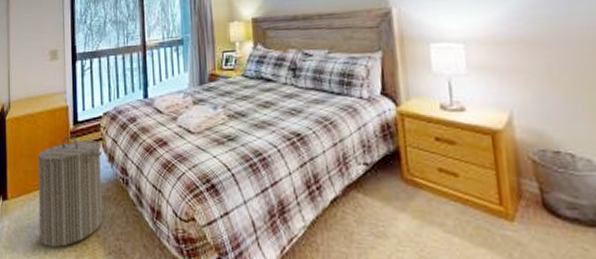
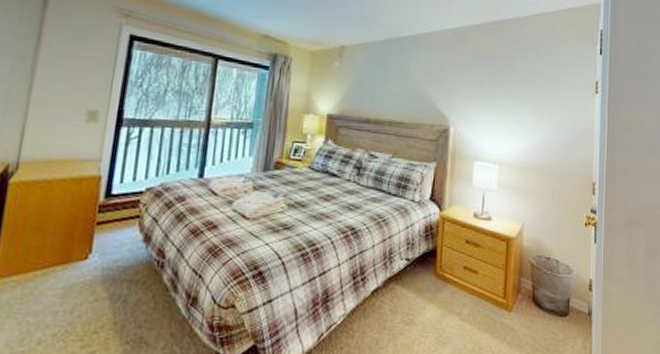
laundry hamper: present [37,136,103,247] -> none [32,209,137,336]

